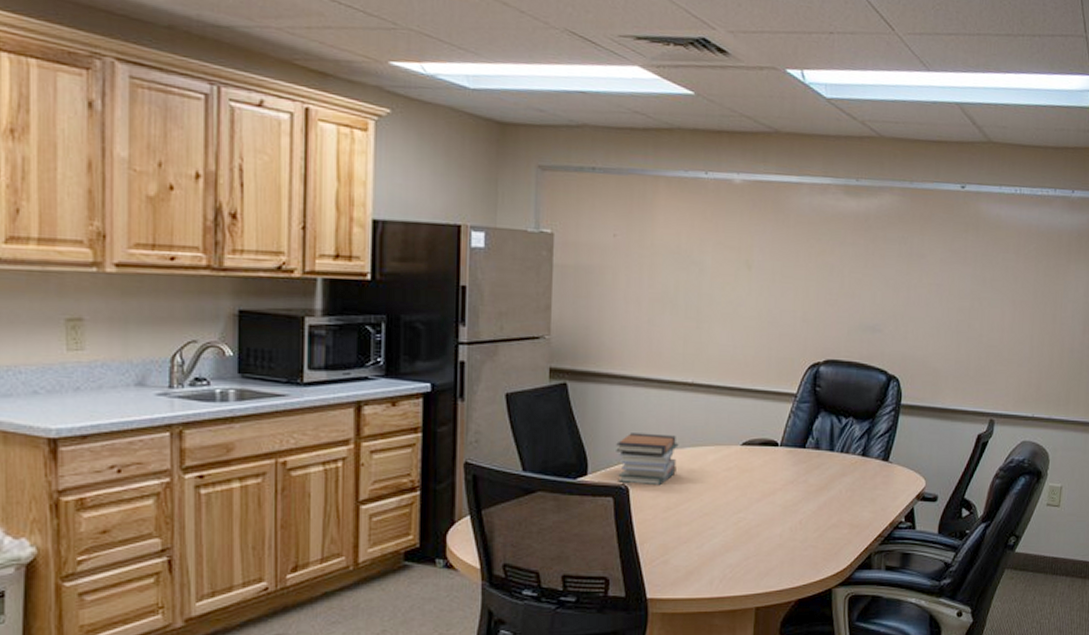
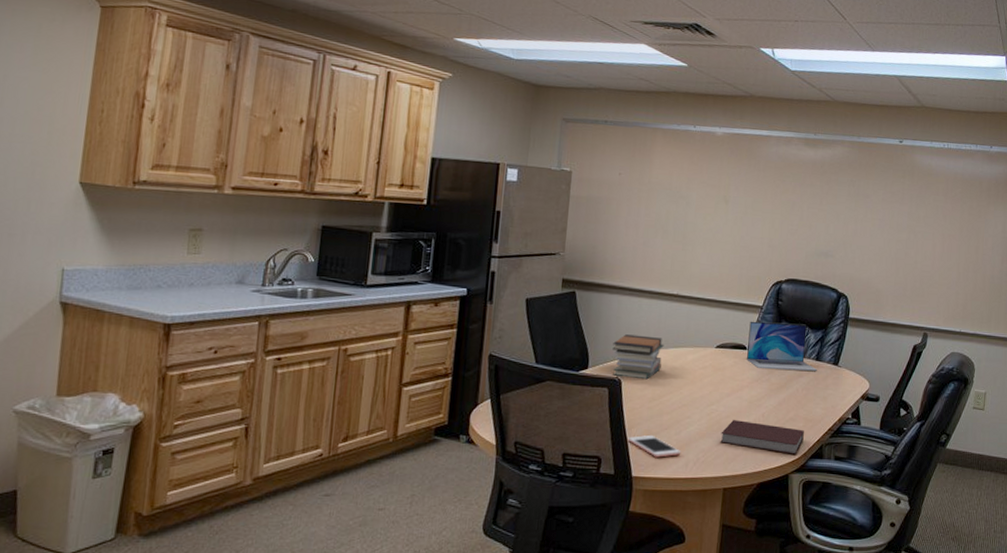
cell phone: none [639,551,704,576] -> present [627,435,681,458]
notebook: none [750,529,849,566] -> present [720,420,804,455]
laptop: none [779,412,864,469] -> present [747,321,818,371]

